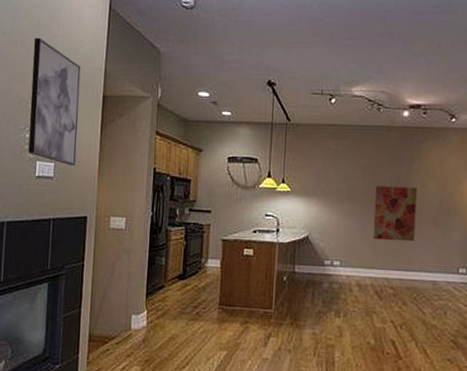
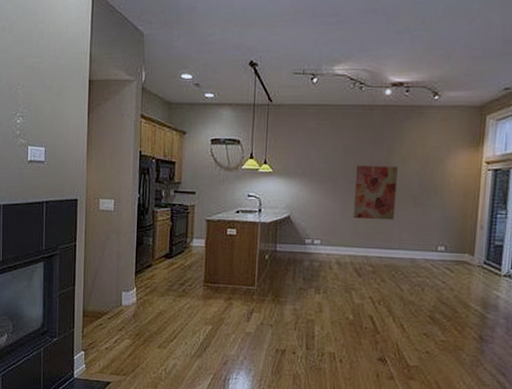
wall art: present [28,37,81,165] -> none [19,22,67,150]

